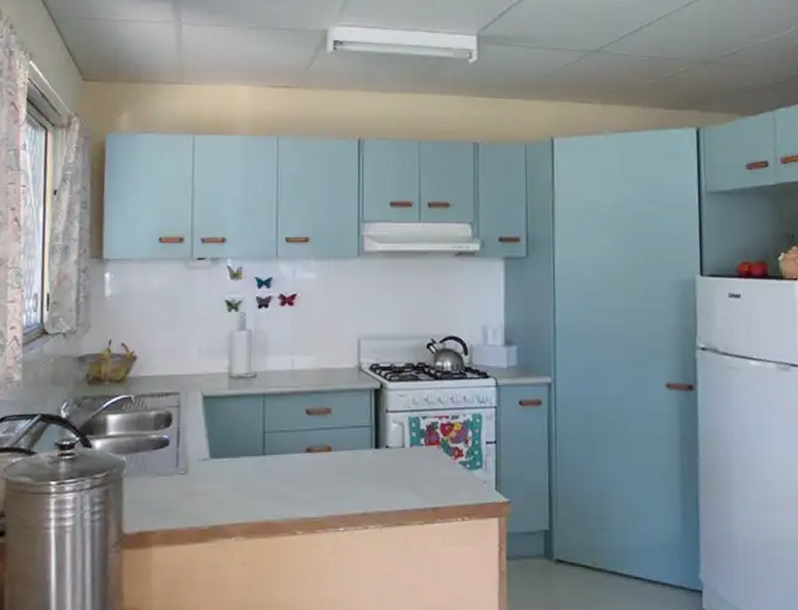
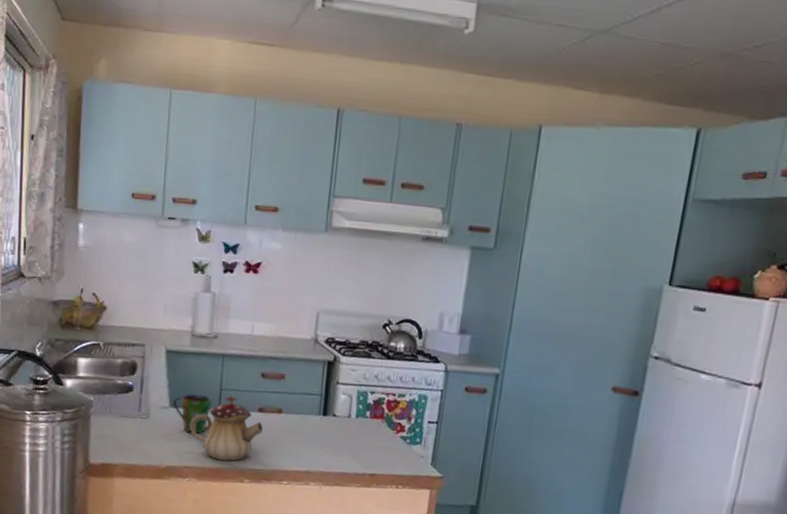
cup: none [213,440,256,485] -> present [173,394,213,434]
teapot: none [233,438,312,512] -> present [189,395,263,461]

